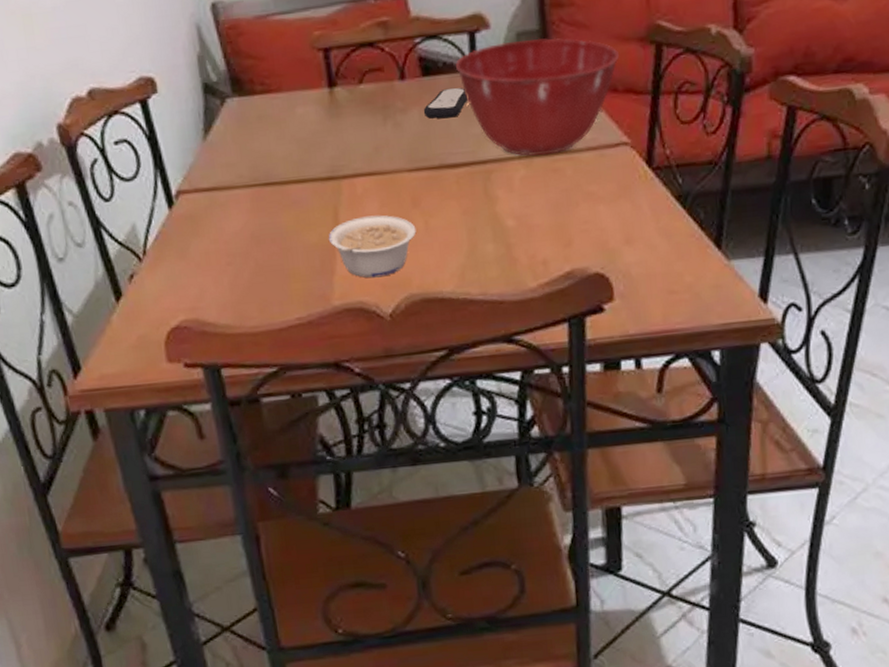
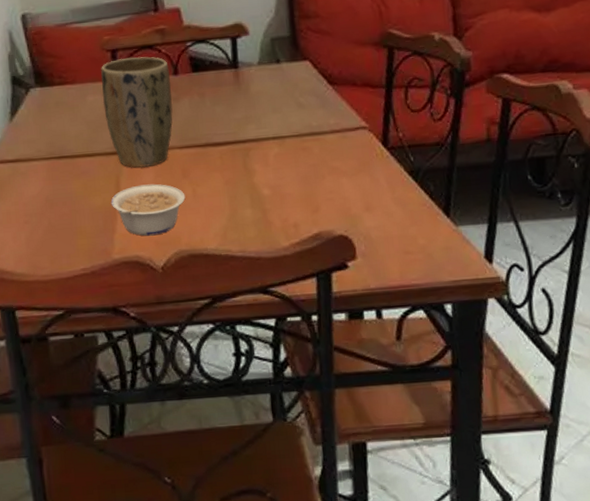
plant pot: none [311,56,400,196] -> present [101,56,173,168]
remote control: present [423,87,469,119] -> none [192,81,231,106]
mixing bowl: present [456,37,619,156] -> none [220,42,357,137]

